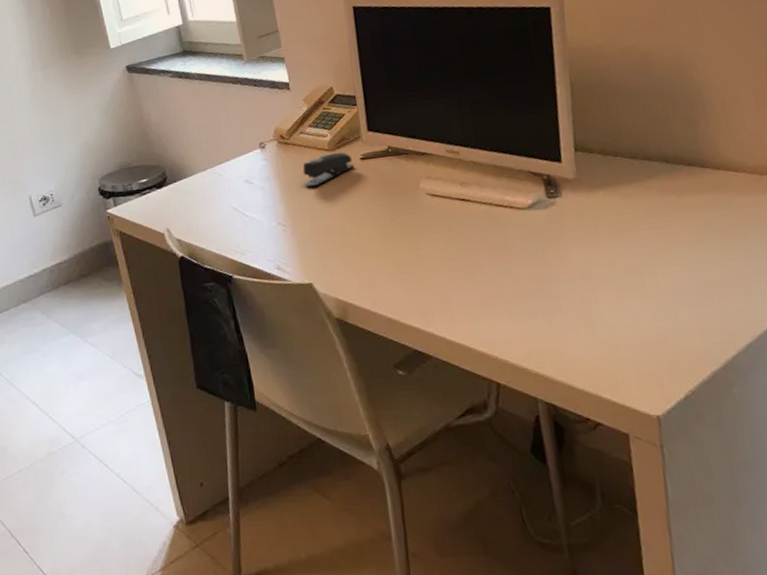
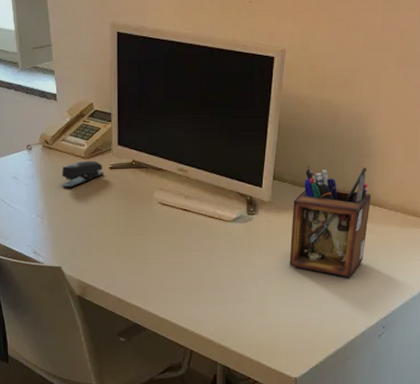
desk organizer: none [608,123,726,270] -> present [289,165,371,278]

